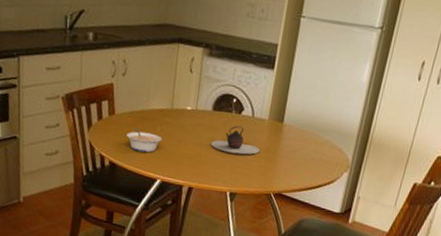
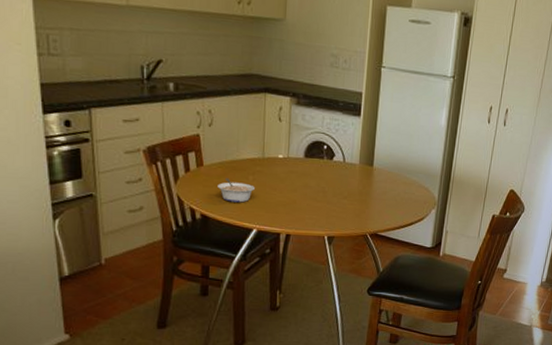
teapot: present [210,125,260,155] -> none [305,171,353,199]

